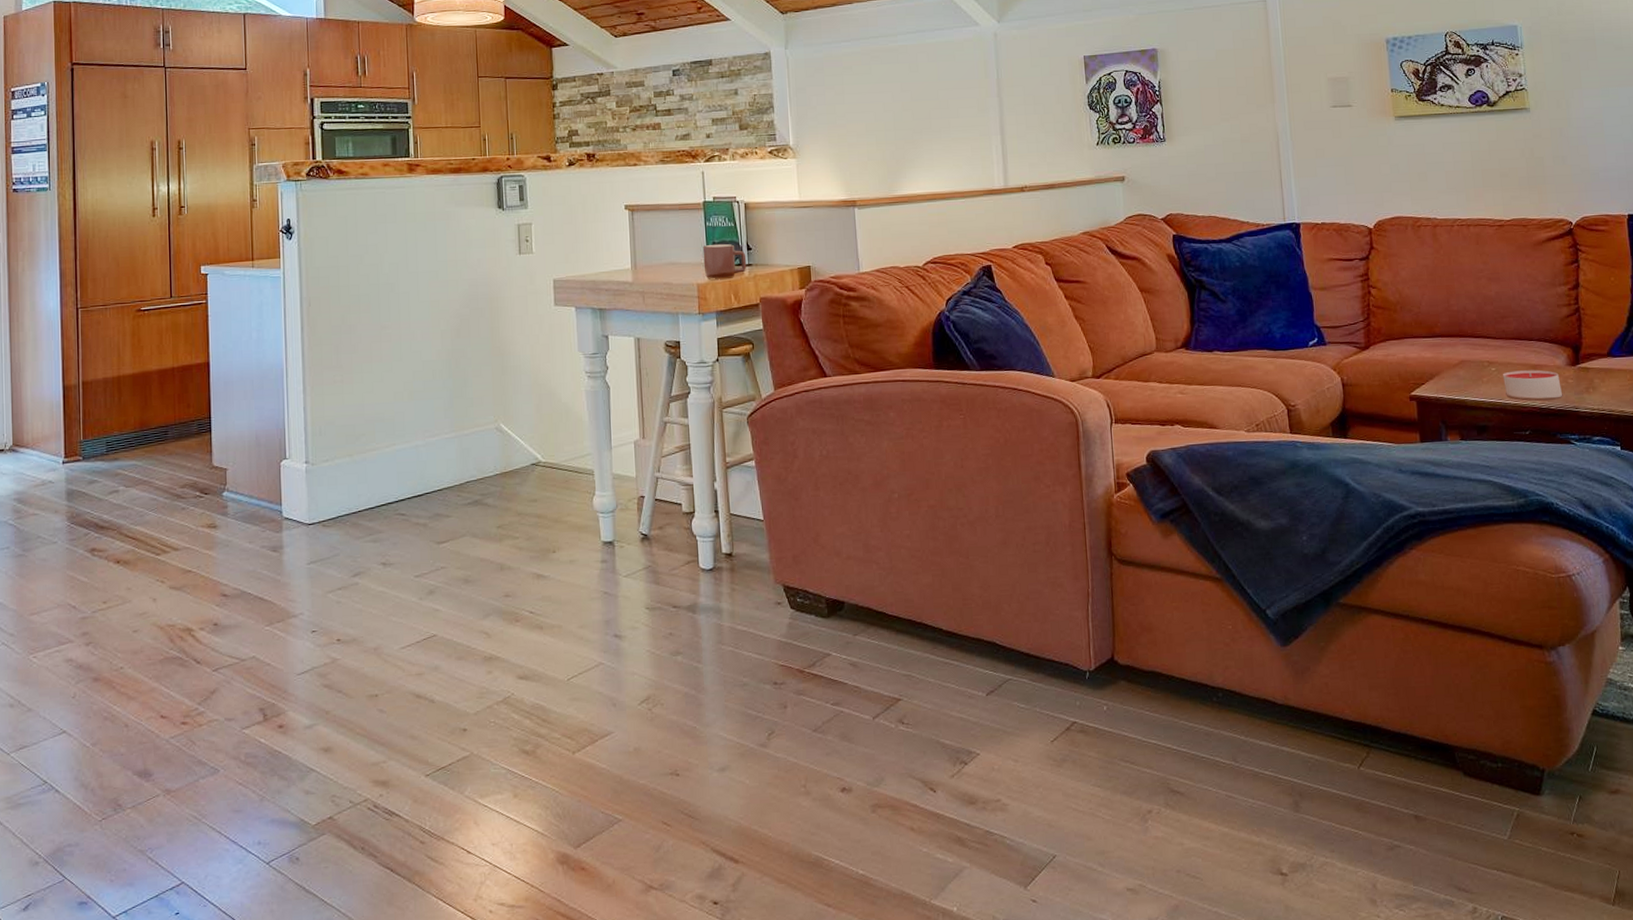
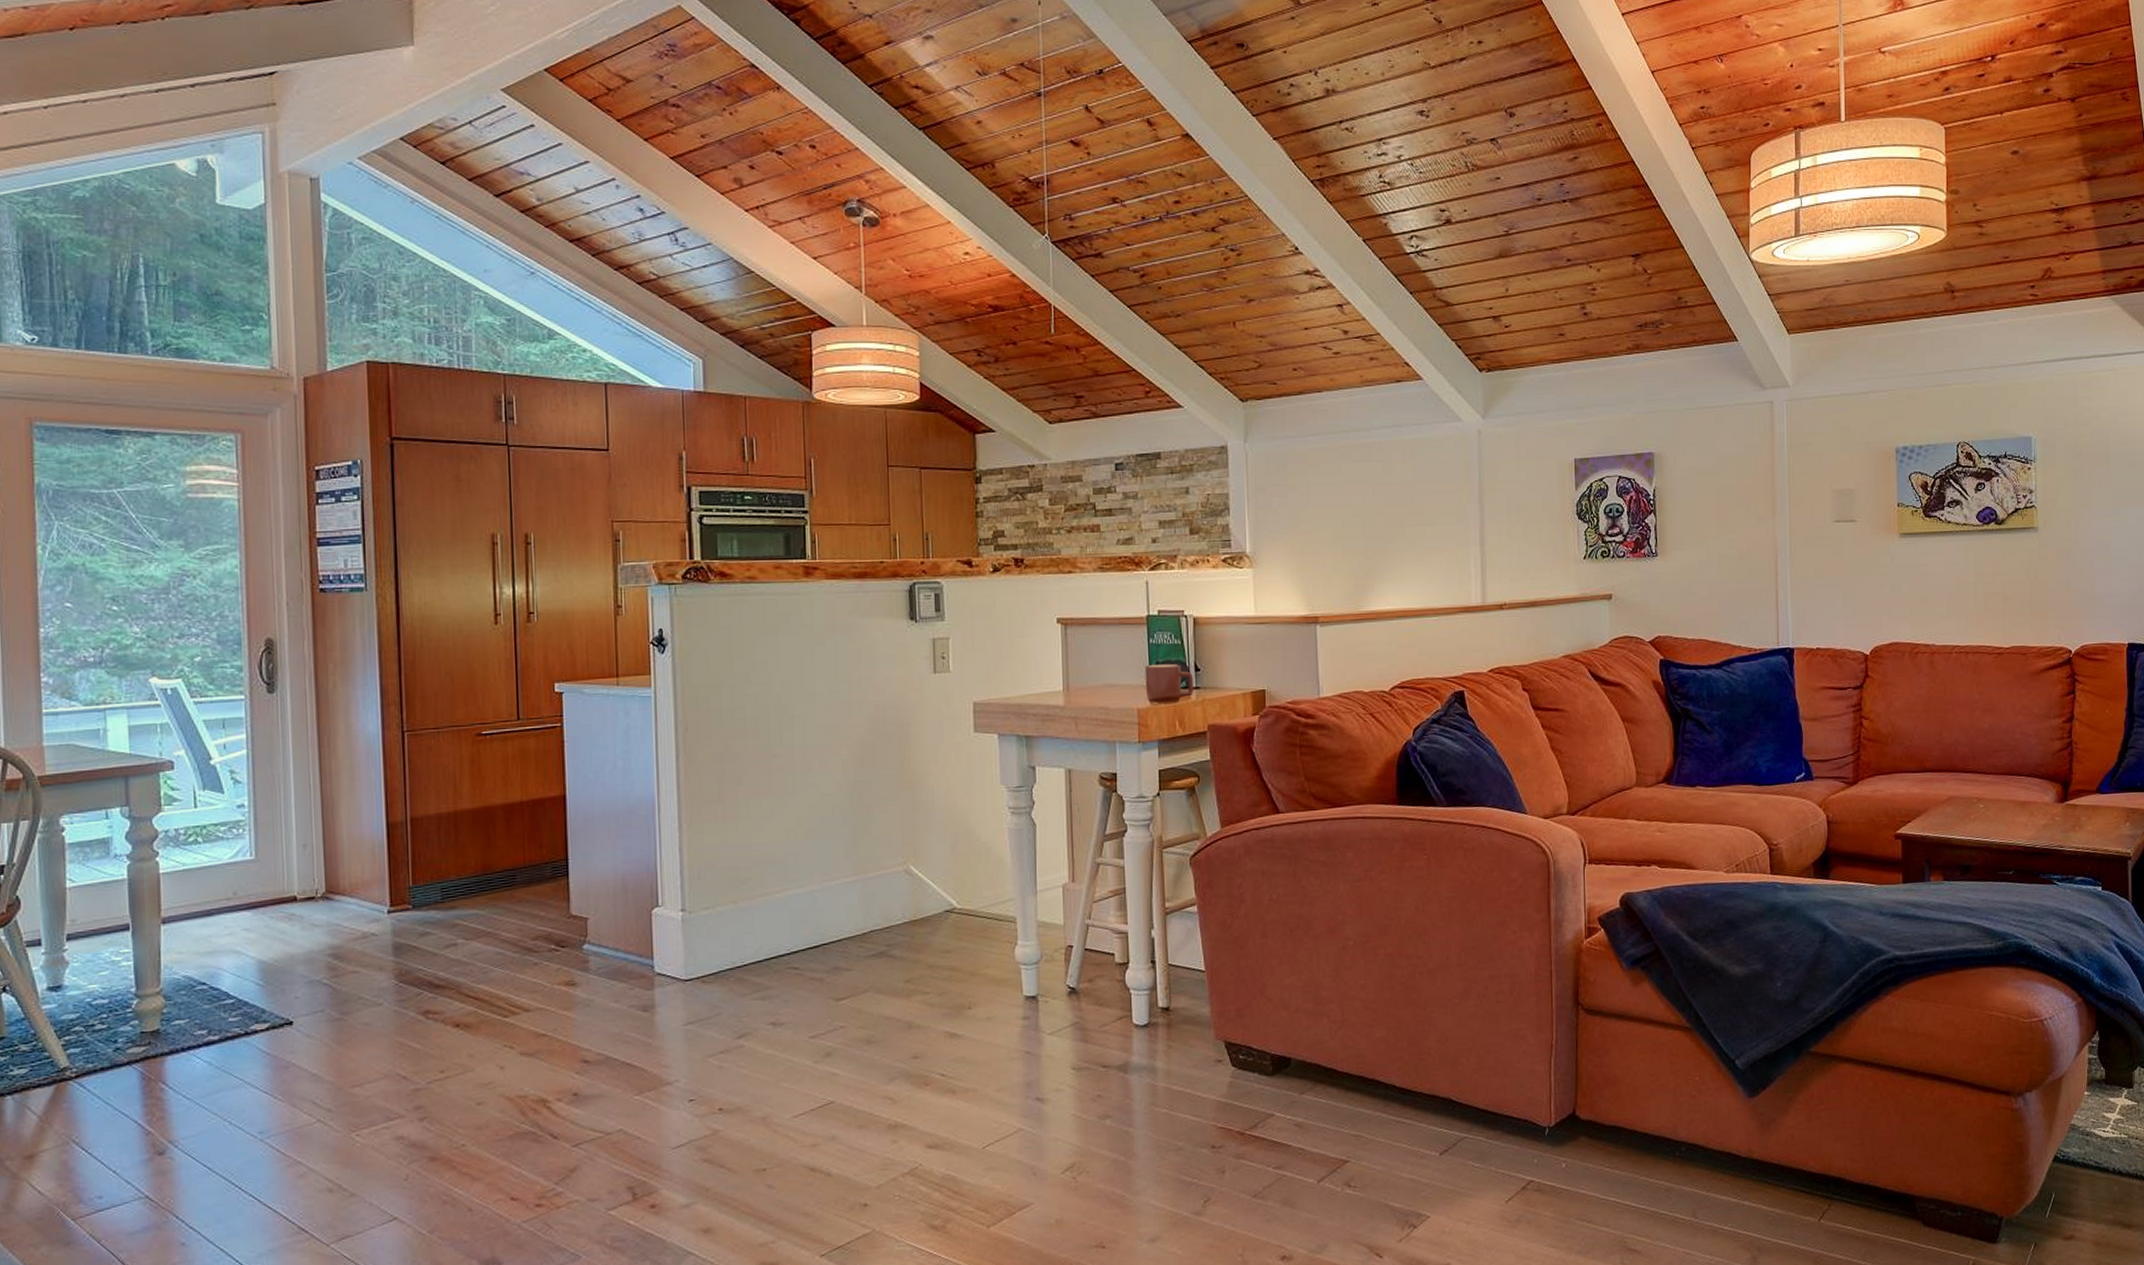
candle: present [1503,369,1563,401] -> none [1991,806,2049,840]

